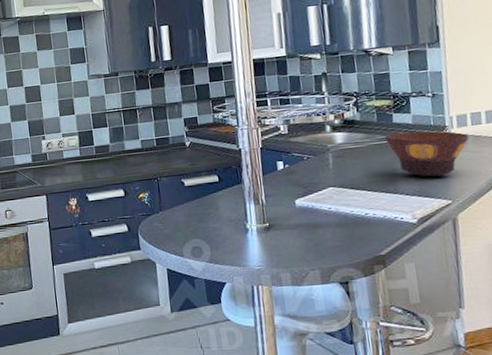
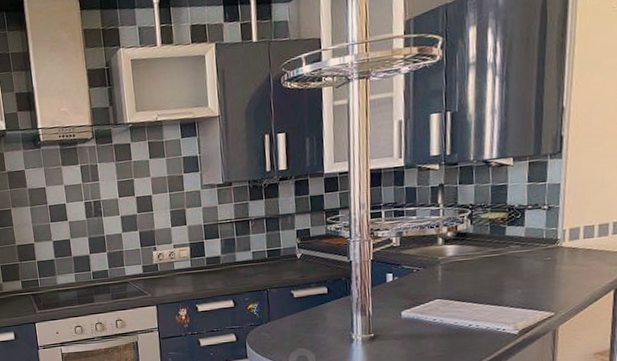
bowl: present [384,130,469,177] -> none [495,244,580,290]

